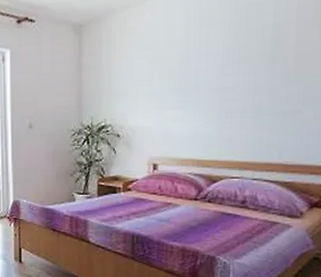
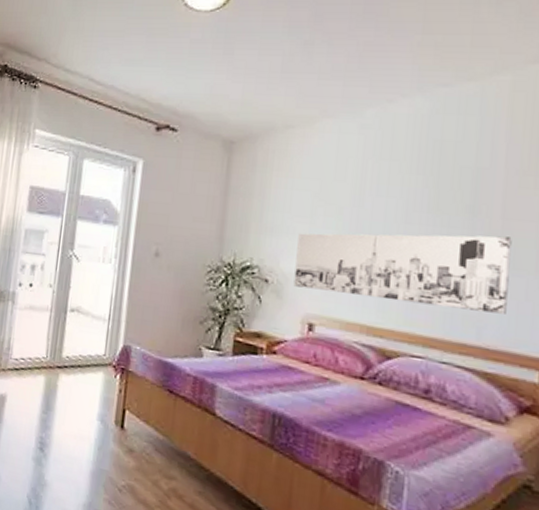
wall art: none [139,76,303,138] -> present [293,233,512,314]

